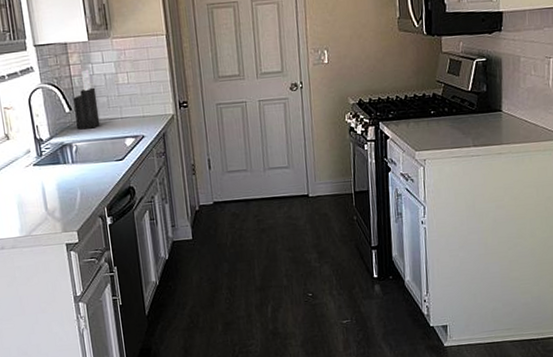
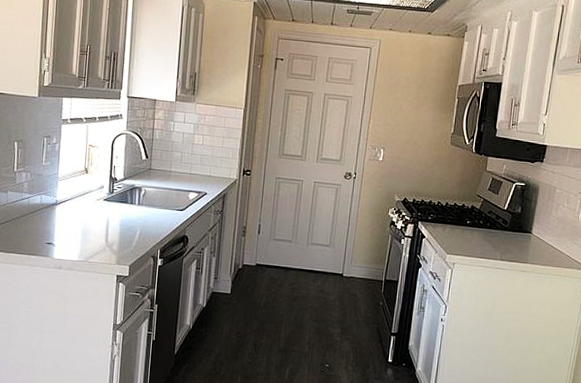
knife block: present [73,69,100,130] -> none [148,125,173,178]

